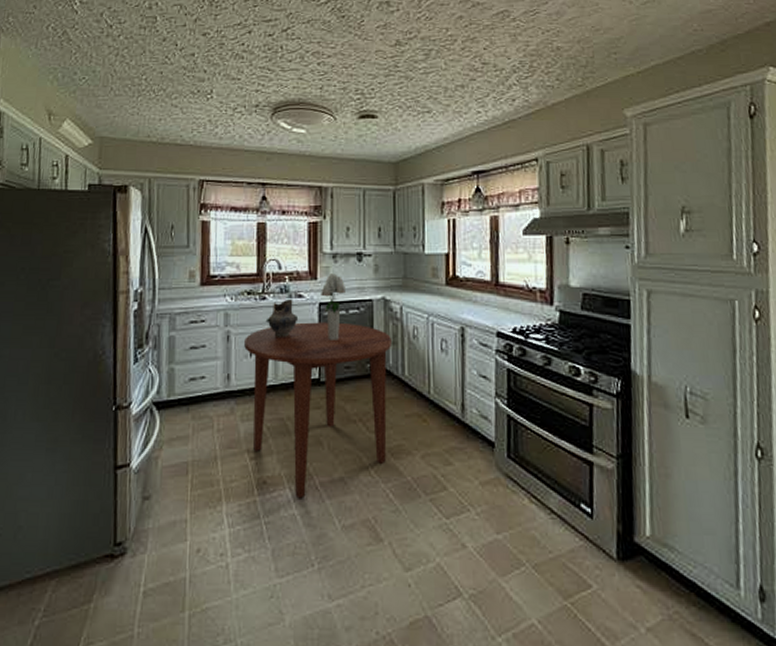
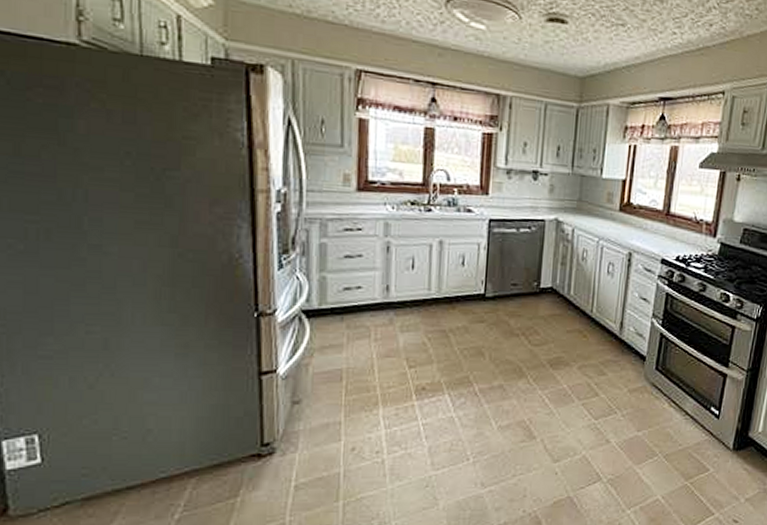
dining table: present [244,322,391,499] -> none [406,237,560,404]
ceramic jug: present [265,298,299,339] -> none [430,212,467,253]
bouquet: present [321,273,345,340] -> none [491,190,518,258]

